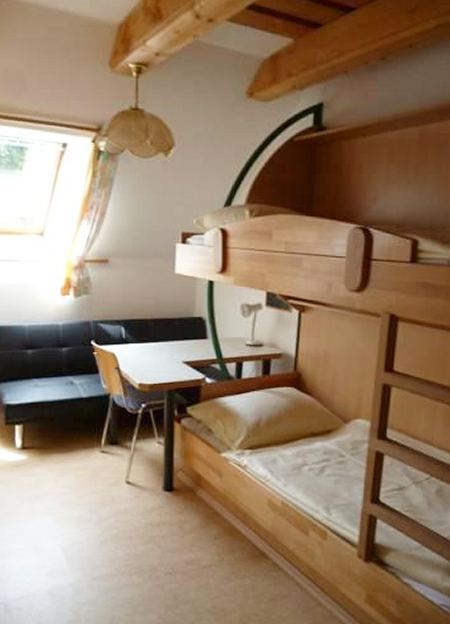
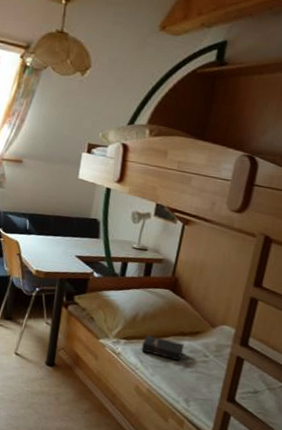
hardback book: none [270,441,316,466] -> present [142,335,184,361]

